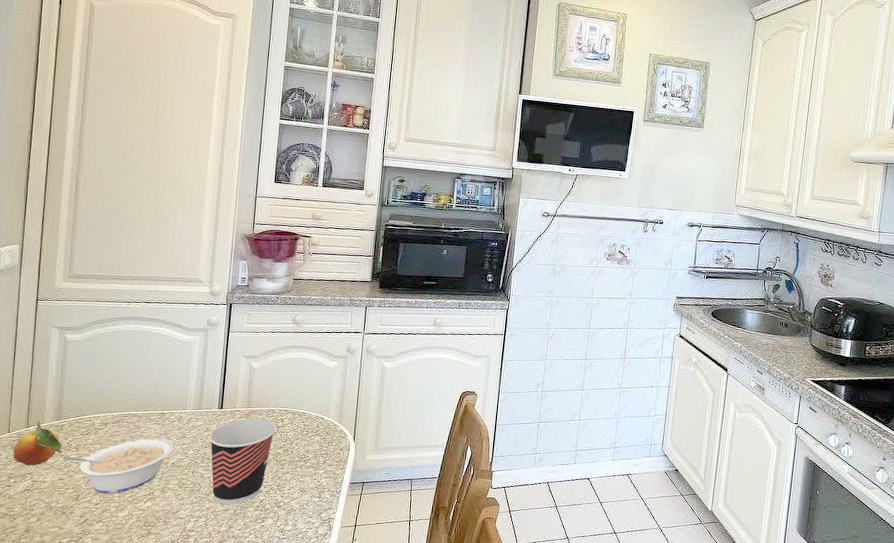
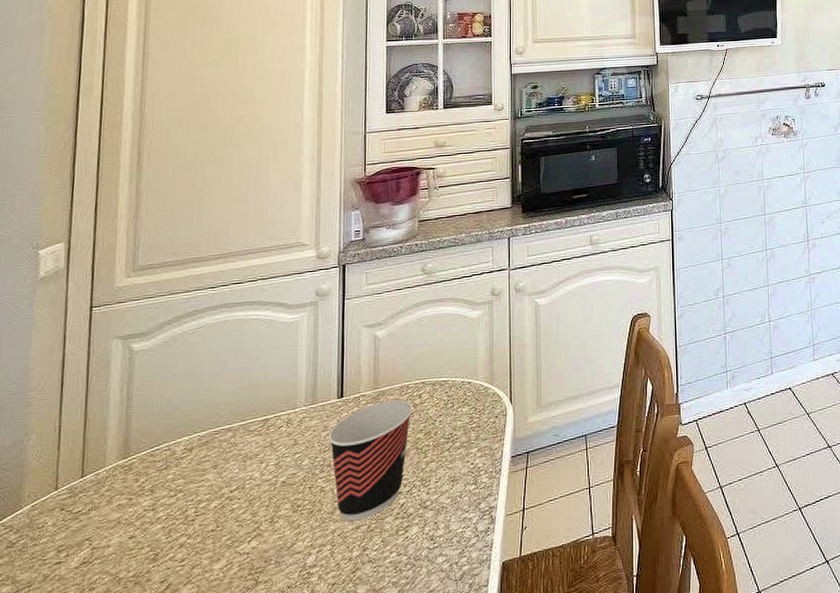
fruit: present [13,420,62,466] -> none [63,463,132,529]
legume: present [62,438,174,494] -> none [132,453,283,544]

